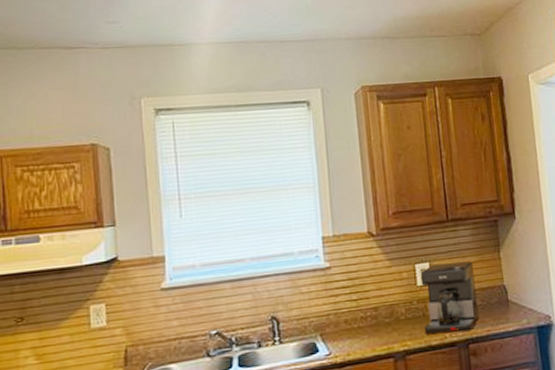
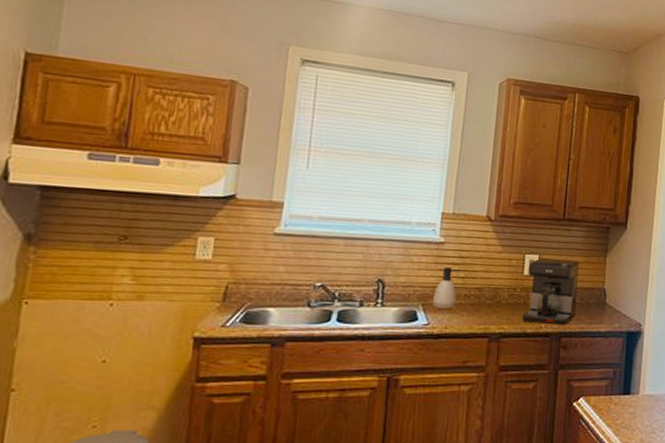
soap dispenser: none [329,292,355,338] -> present [432,267,460,311]

